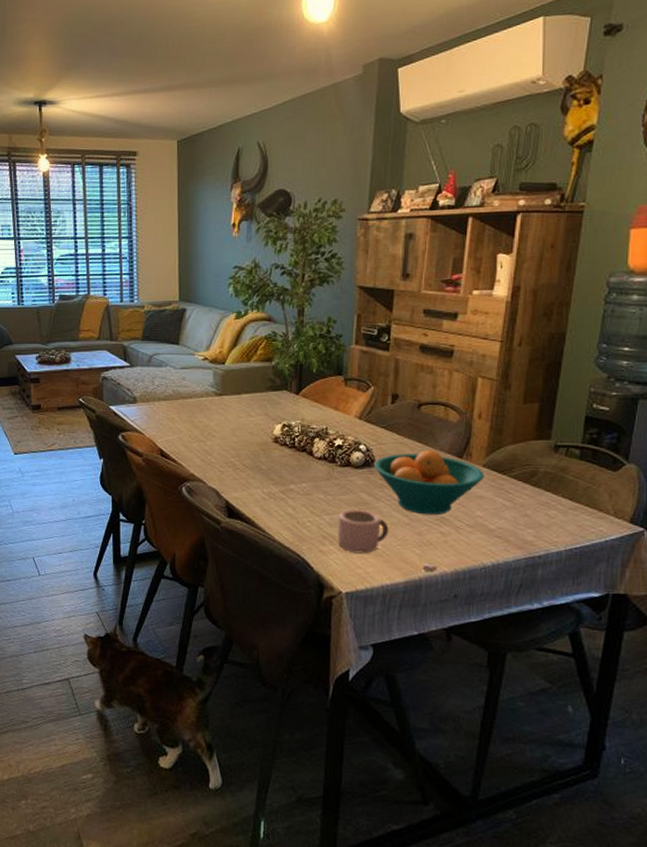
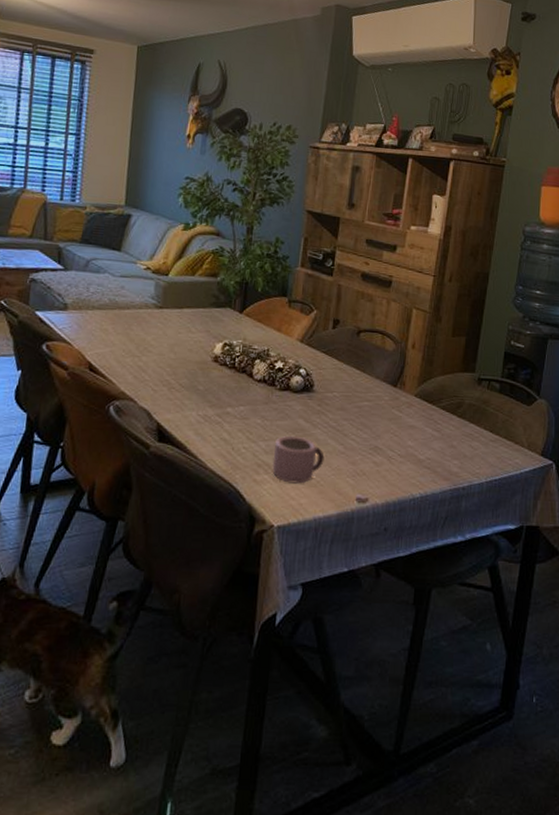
fruit bowl: present [374,450,485,516] -> none [313,377,416,445]

